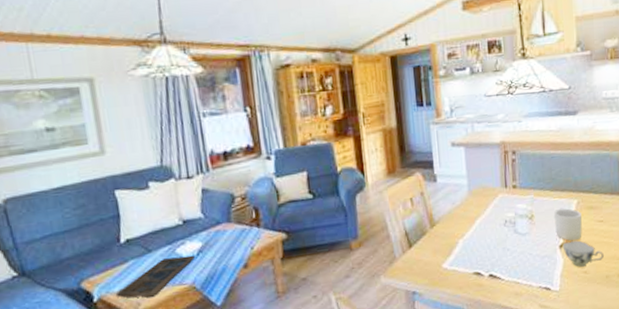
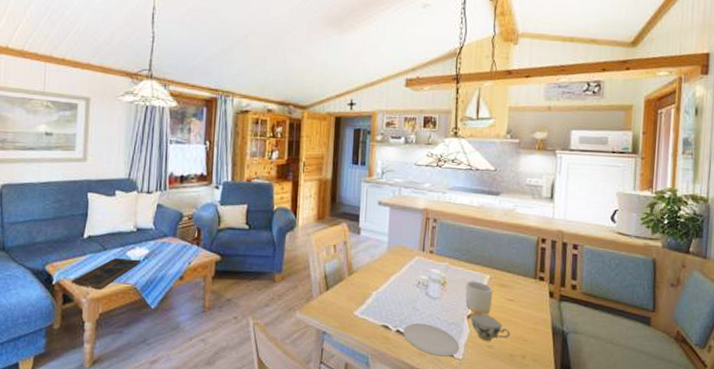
plate: none [496,262,556,293] -> present [403,323,460,357]

